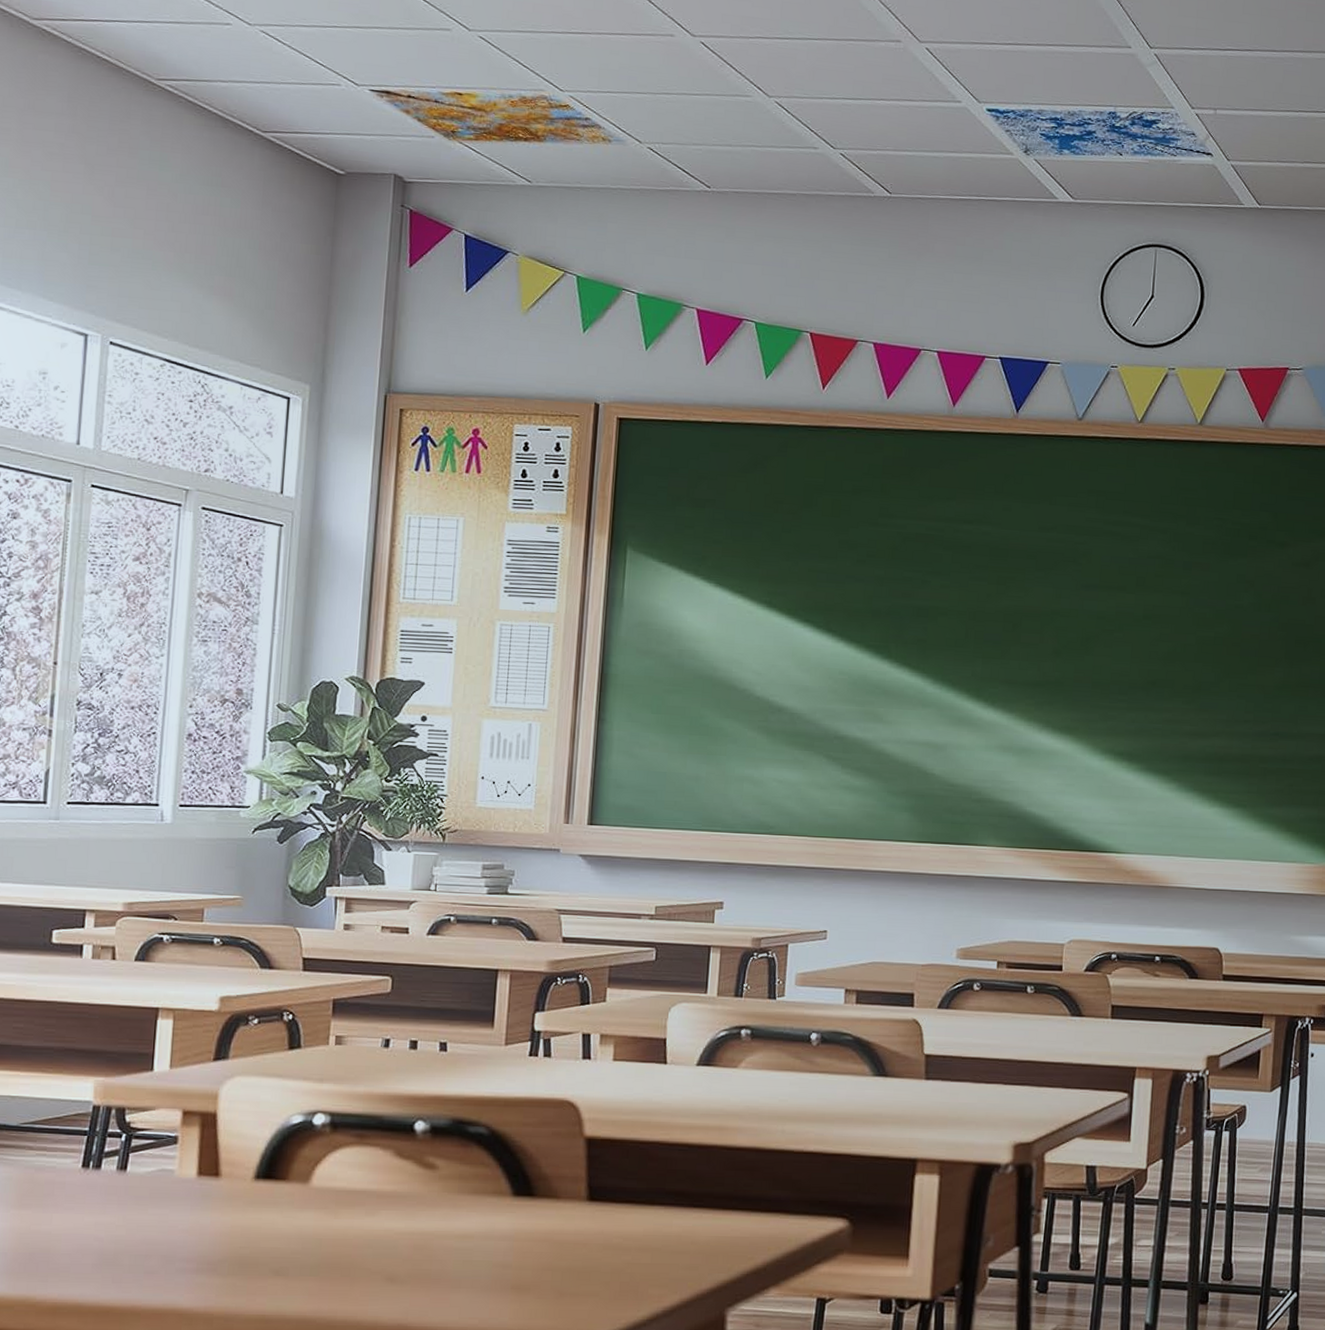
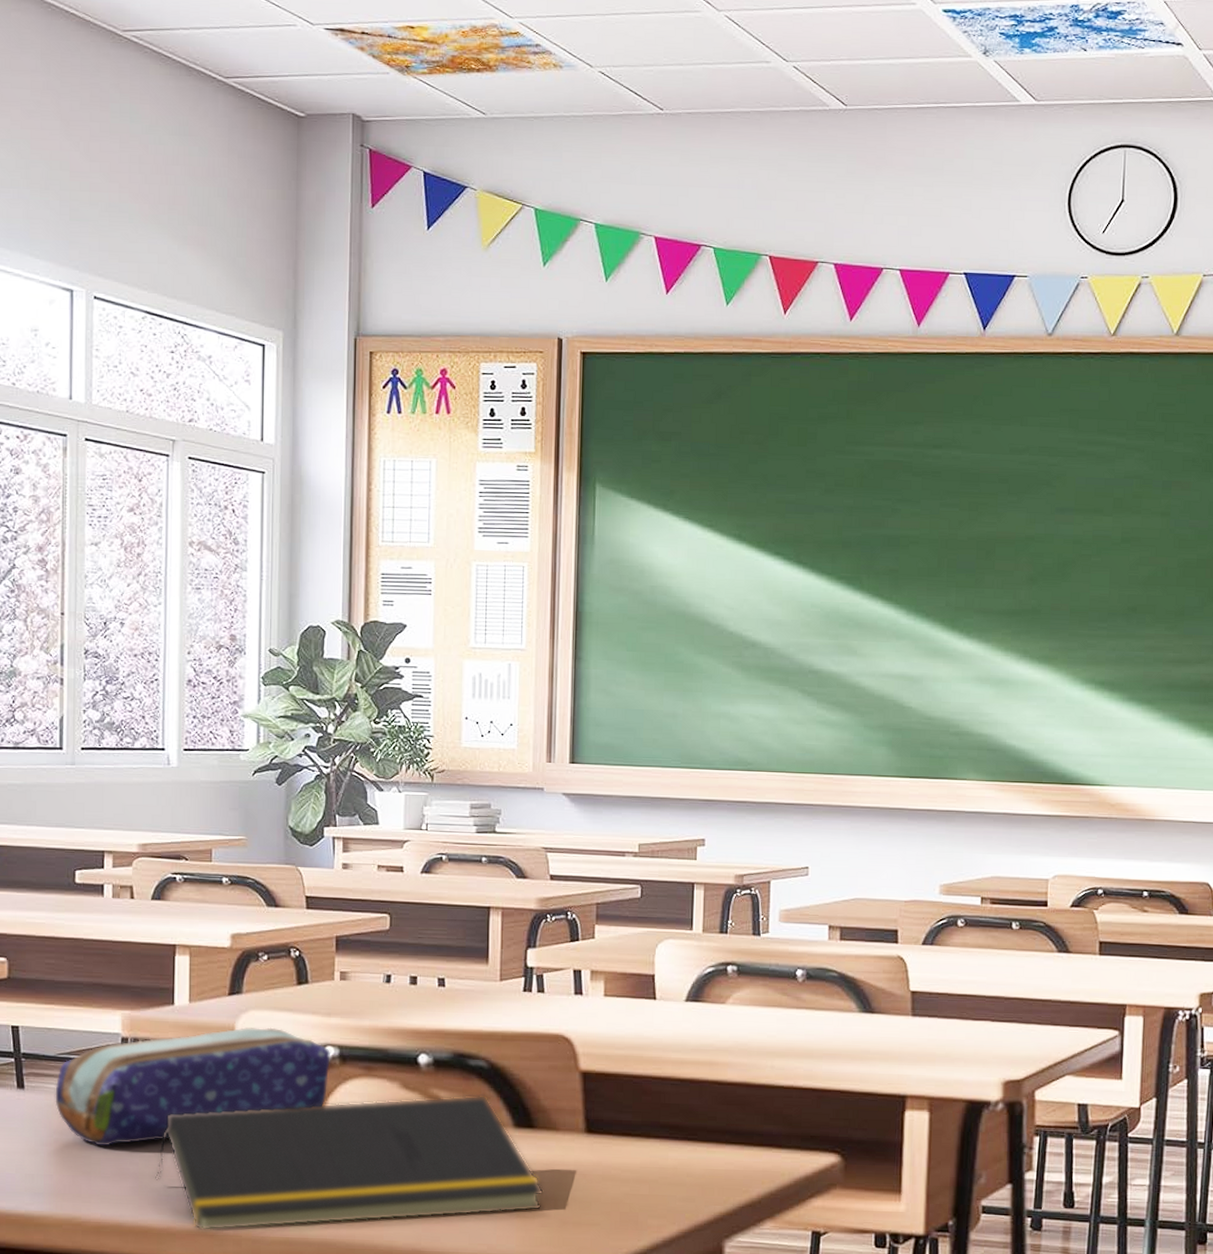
pencil case: none [14,1094,322,1221] -> present [55,1027,331,1146]
notepad: none [121,1162,541,1310] -> present [155,1094,544,1231]

